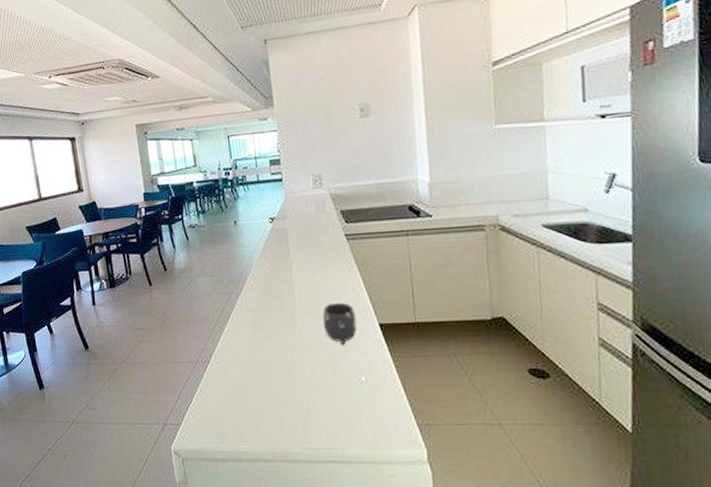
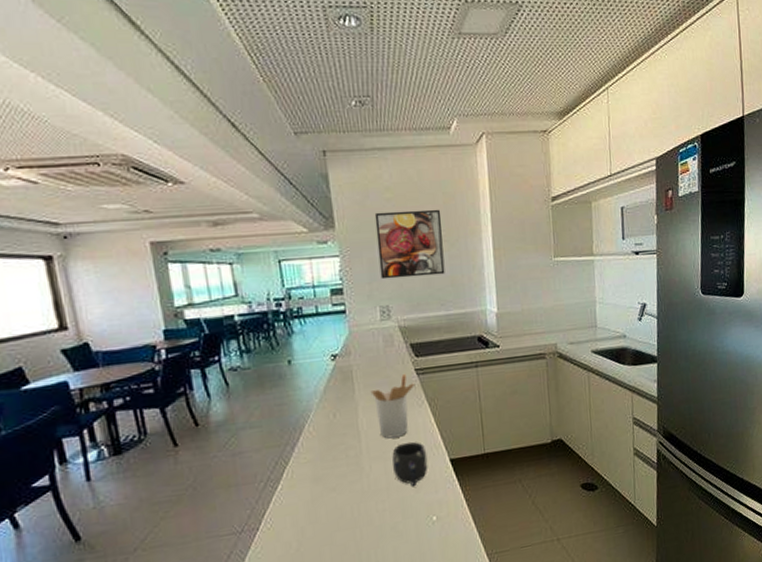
utensil holder: none [303,238,344,297] -> present [370,373,414,439]
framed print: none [308,83,375,151] -> present [374,209,445,280]

